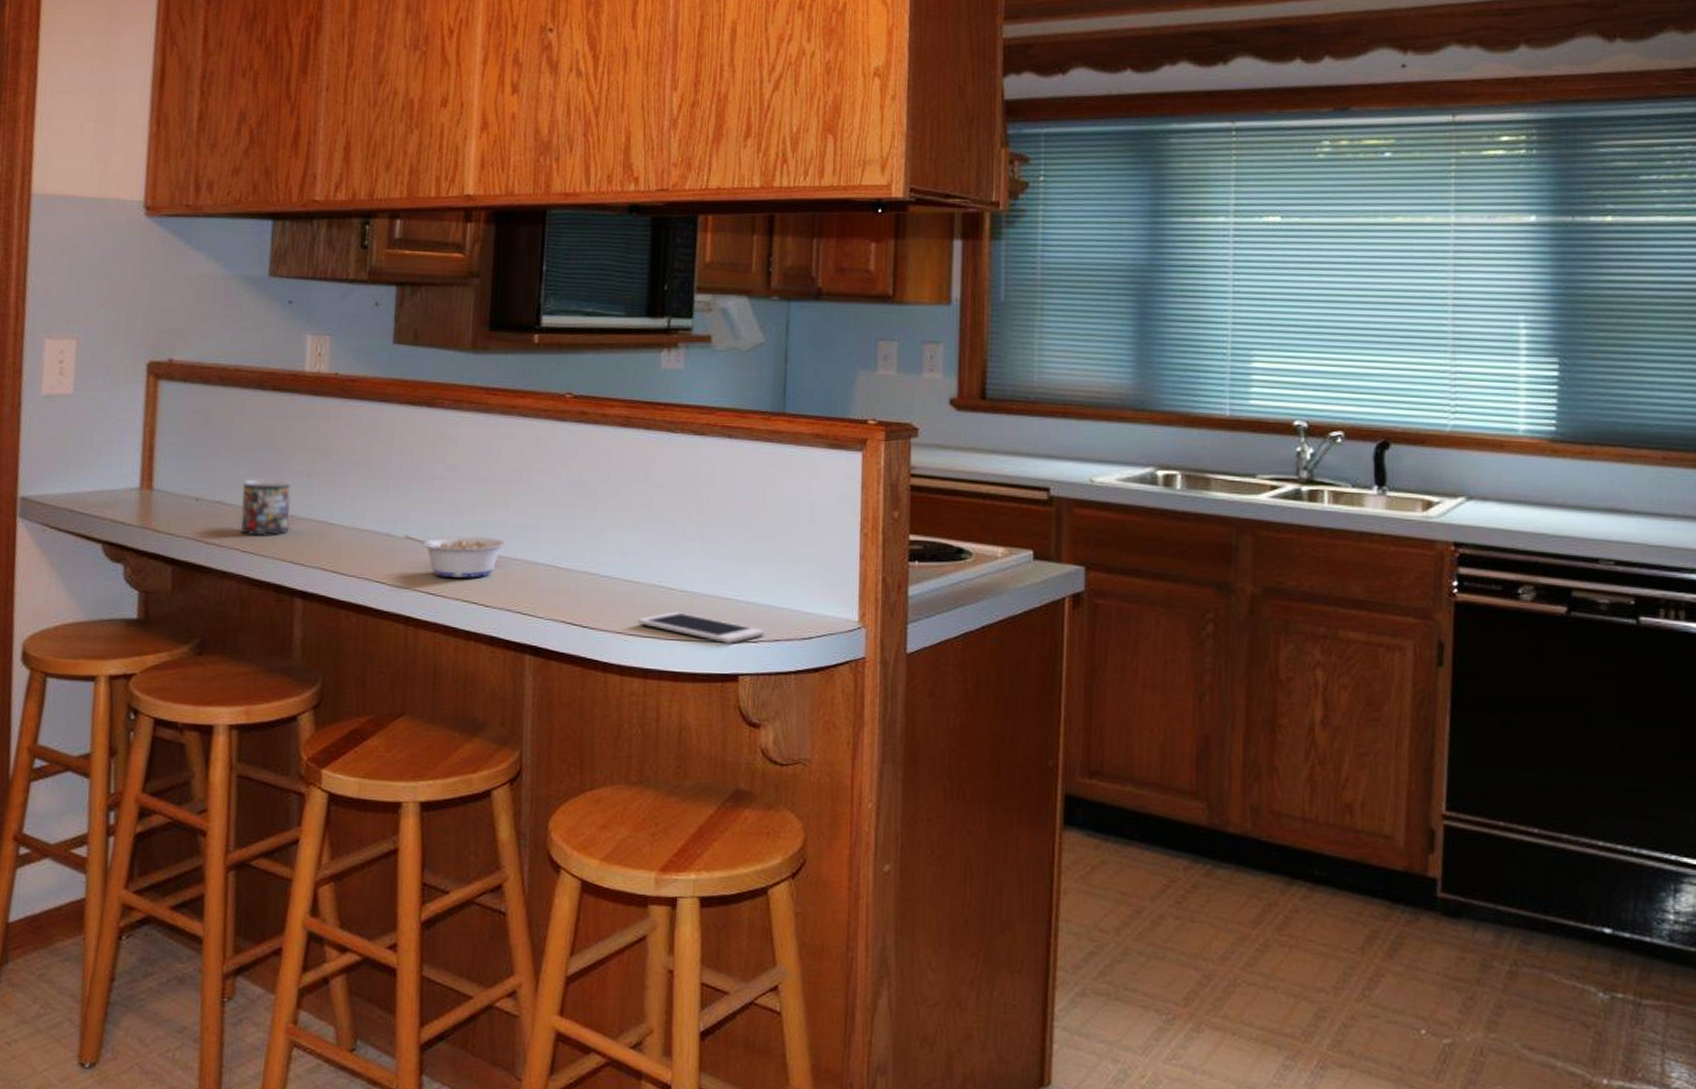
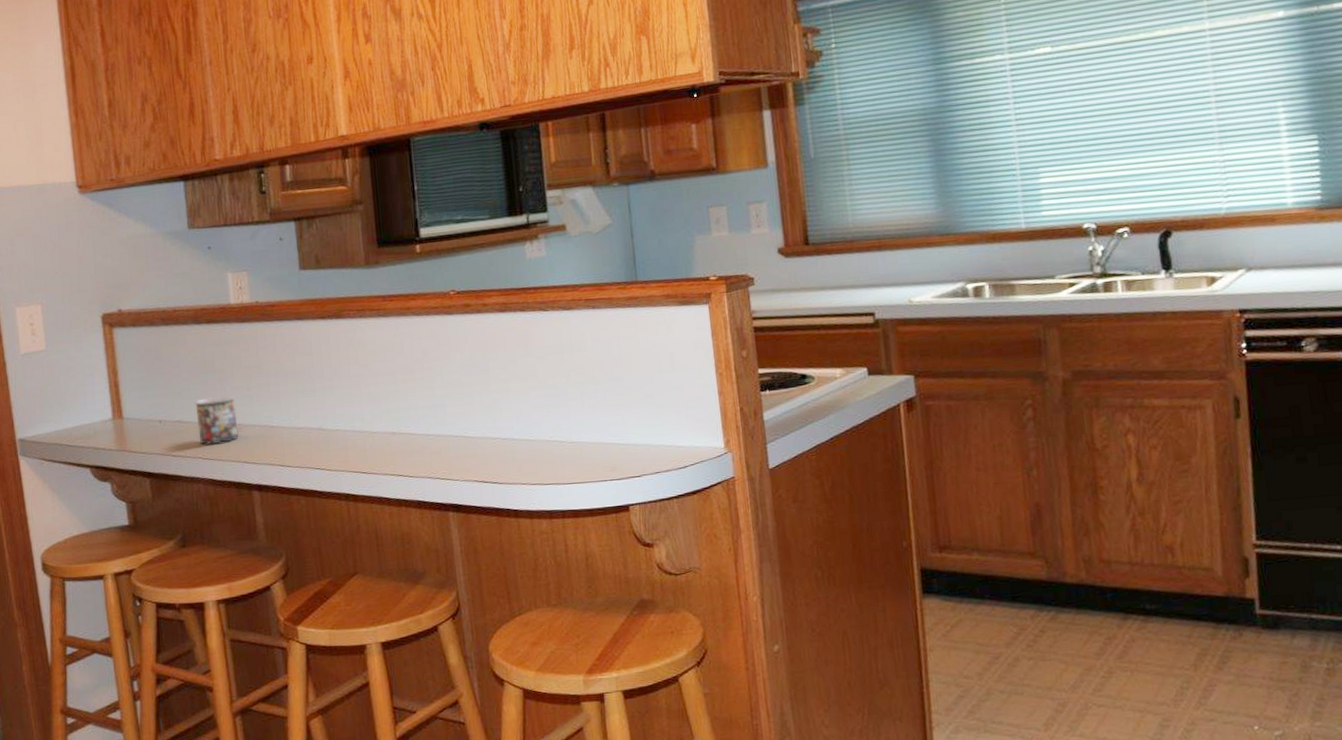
legume: present [404,534,507,578] -> none [334,419,420,458]
cell phone: present [638,612,765,643] -> none [538,460,646,481]

